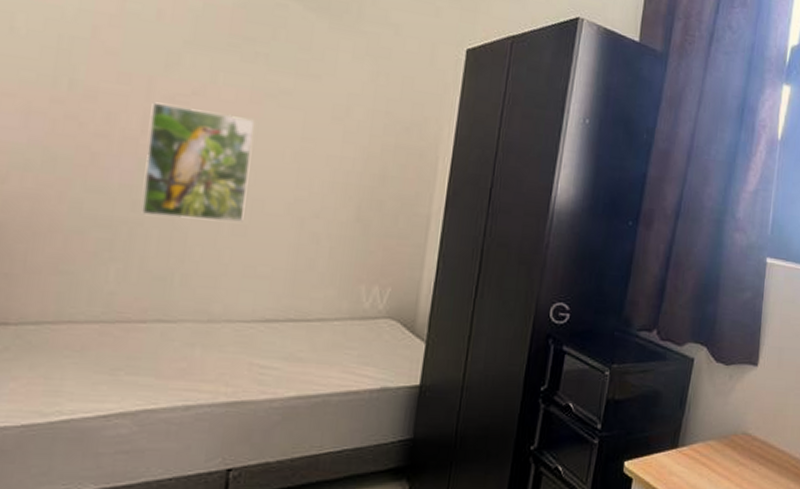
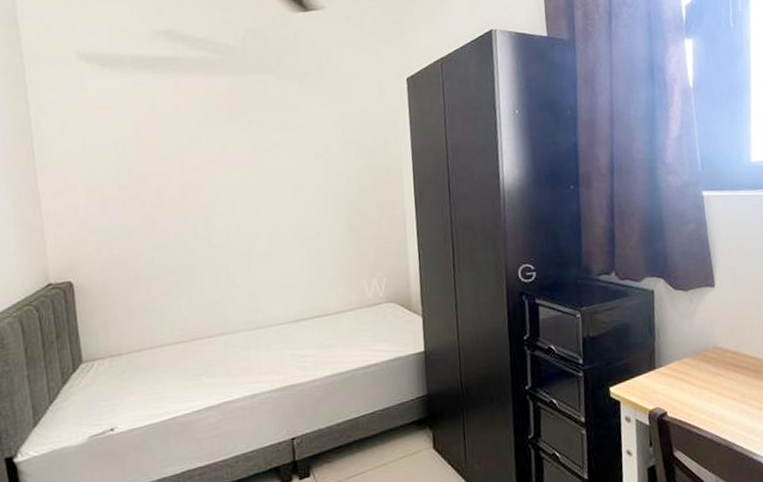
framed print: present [140,102,254,222] -> none [185,170,266,258]

